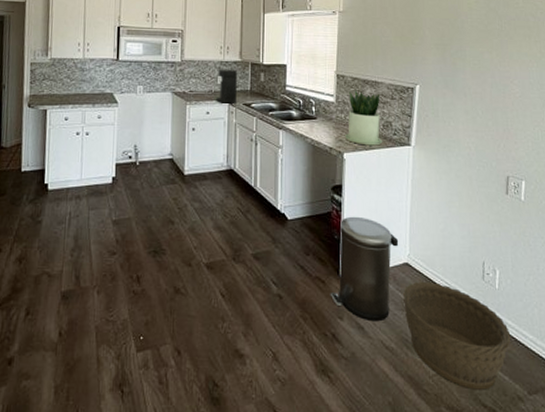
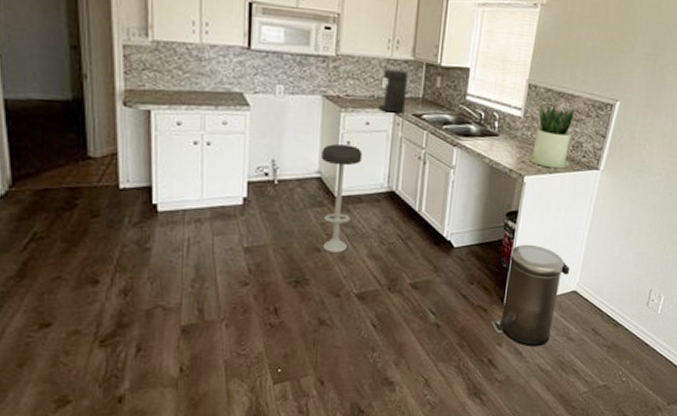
bar stool: none [173,131,205,224] -> present [322,144,363,252]
basket: present [402,281,511,390] -> none [564,308,663,404]

